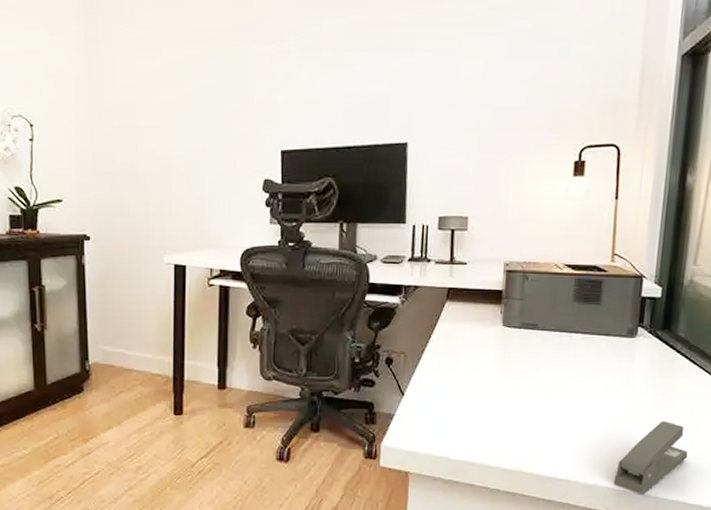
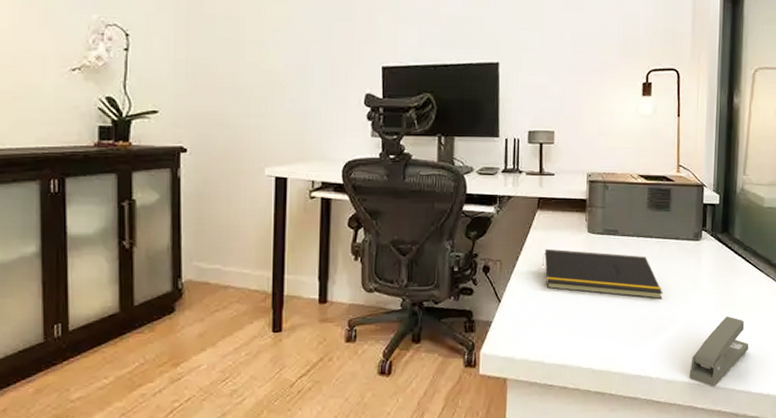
notepad: none [450,342,588,400] -> present [542,248,663,300]

